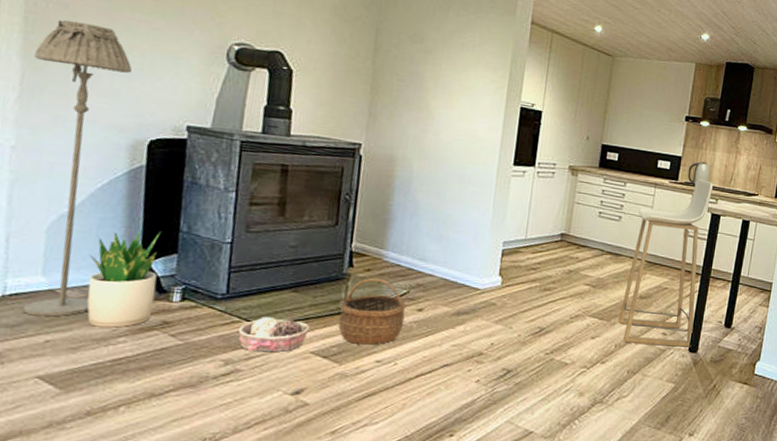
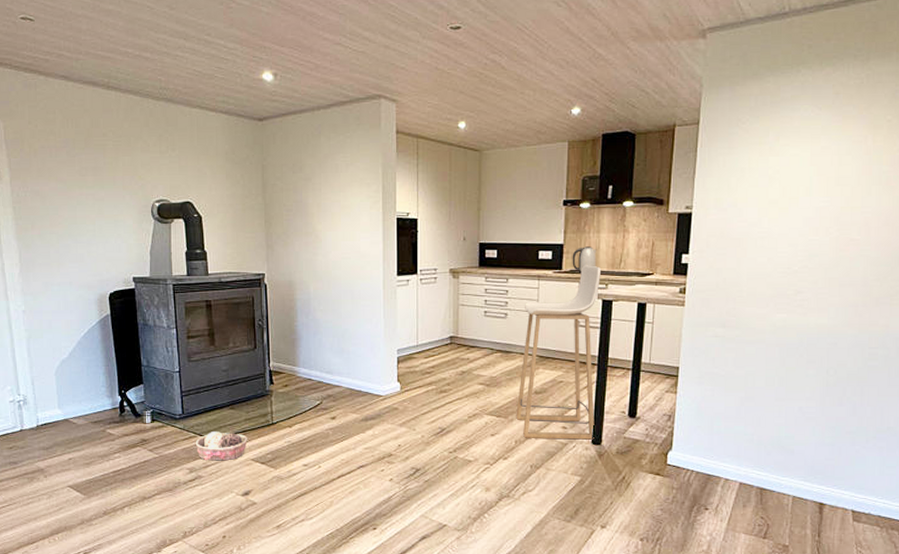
floor lamp: present [23,19,133,317] -> none [24,203,92,440]
planter: present [87,229,160,328] -> none [86,367,134,446]
wicker basket: present [338,278,407,345] -> none [268,393,321,451]

